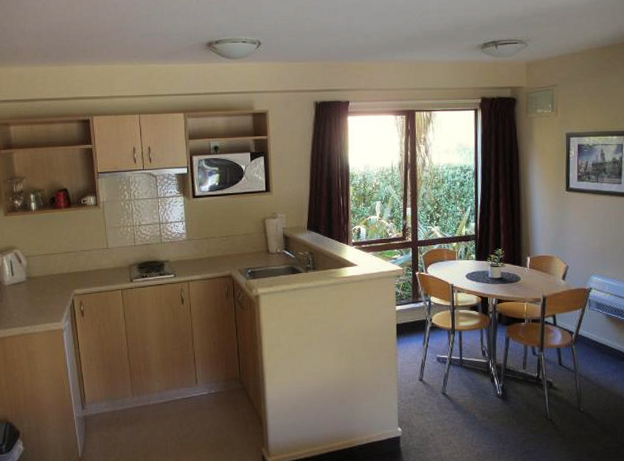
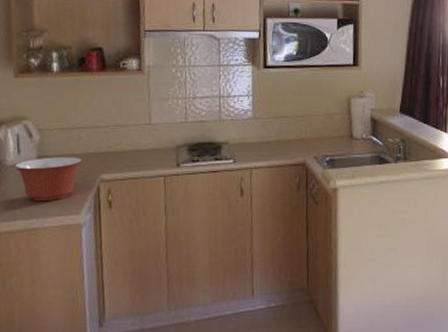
mixing bowl: none [11,277,60,313] -> present [14,157,83,202]

